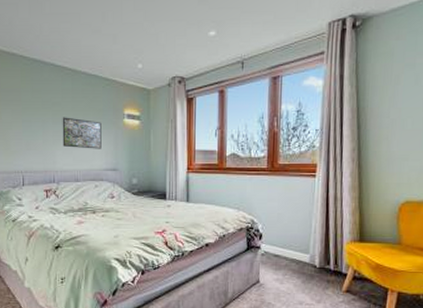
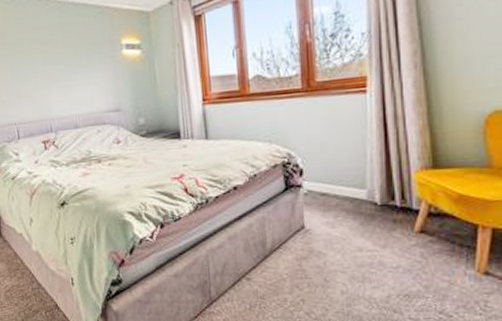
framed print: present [62,117,102,149] -> none [52,56,100,91]

